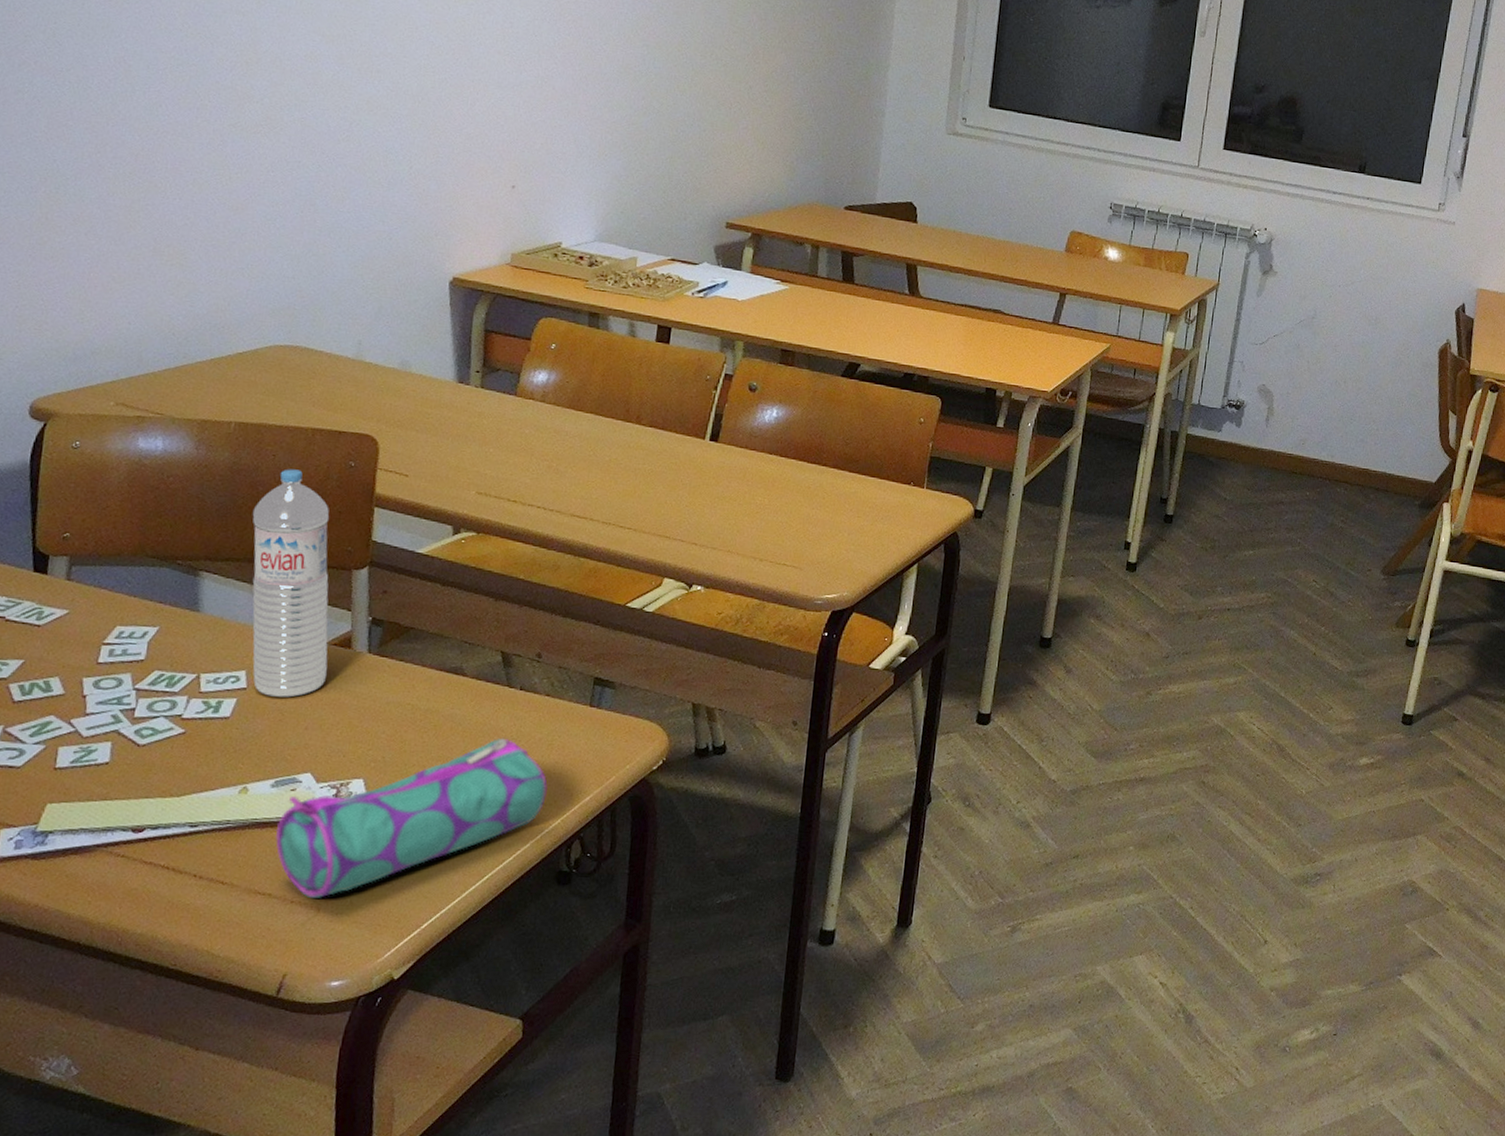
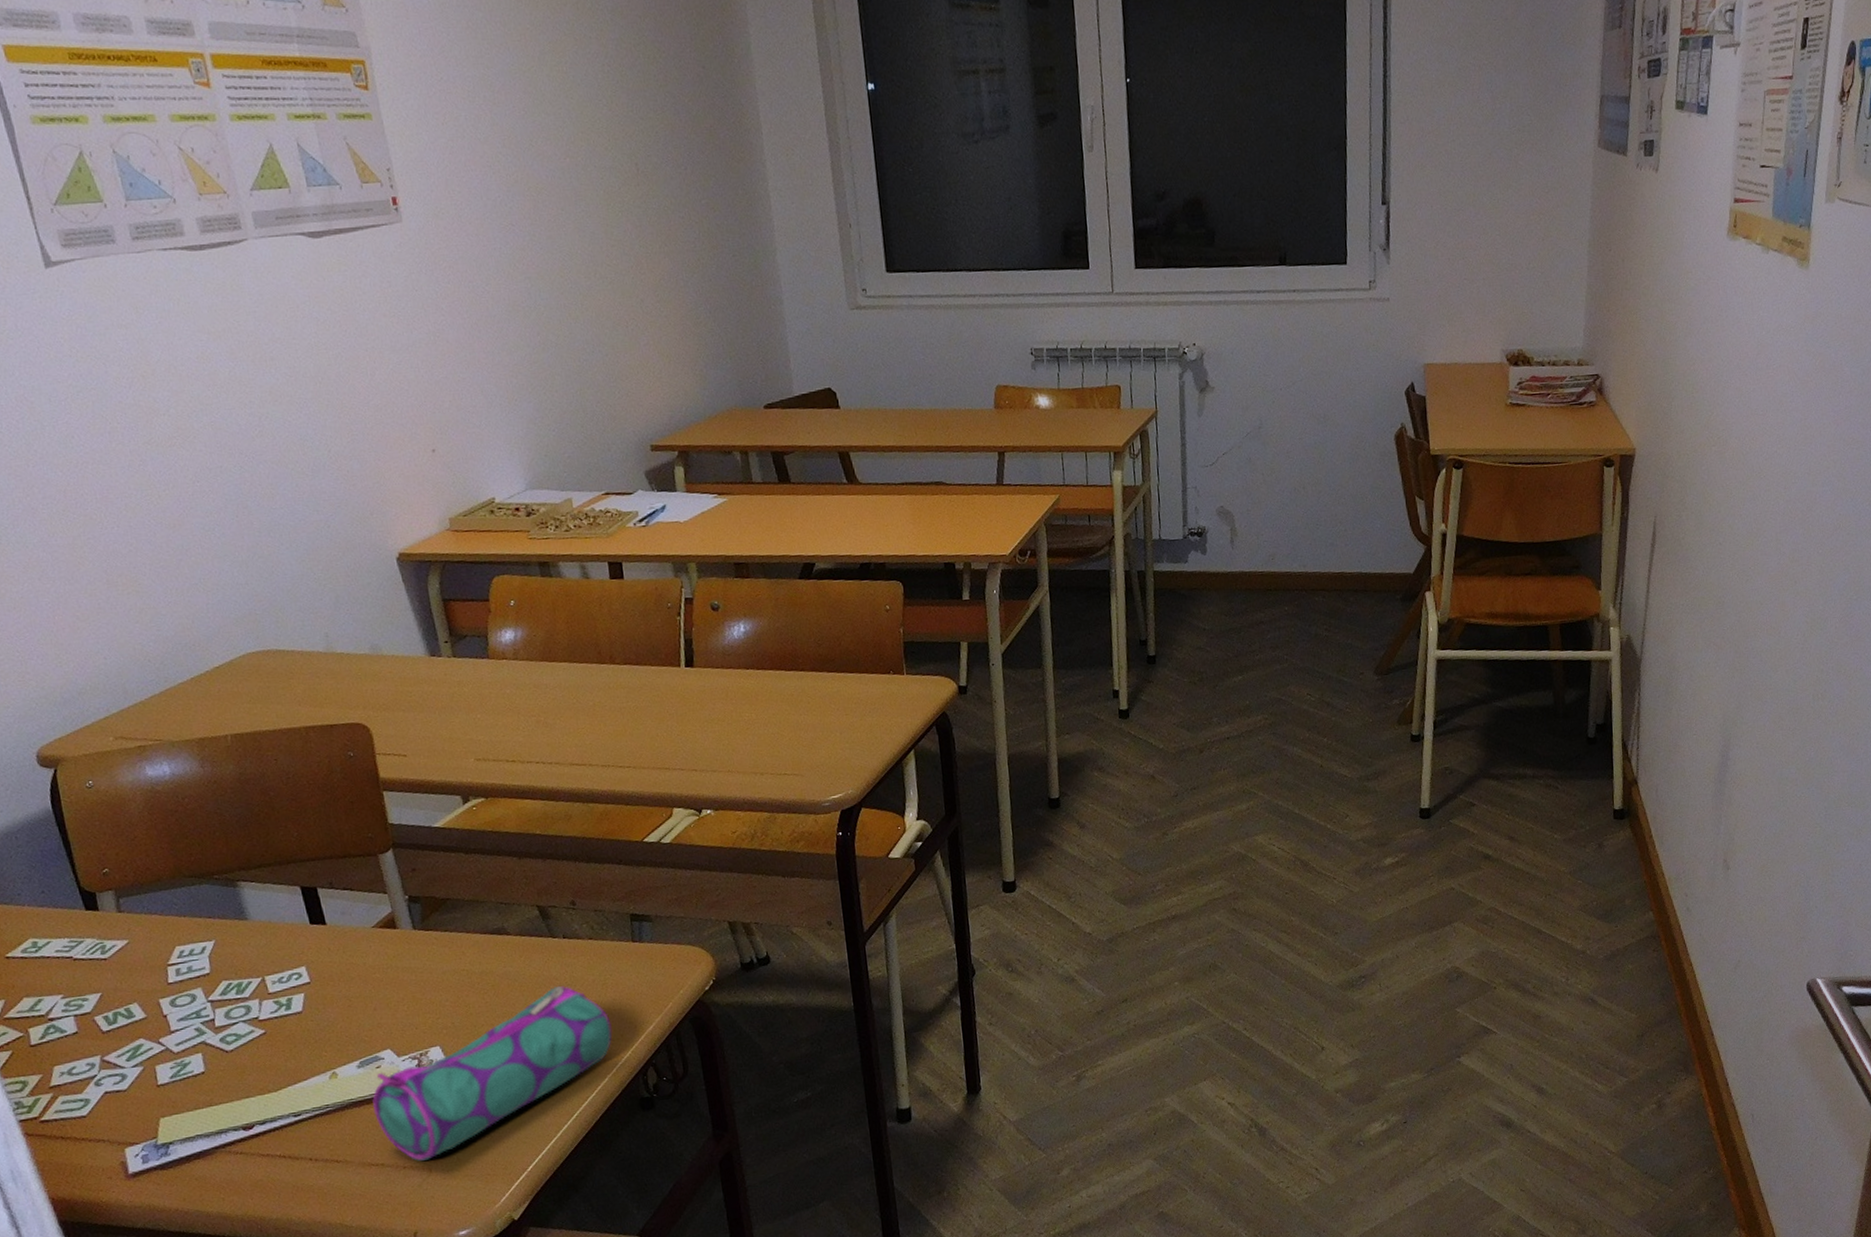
water bottle: present [252,469,329,698] -> none [270,769,381,986]

